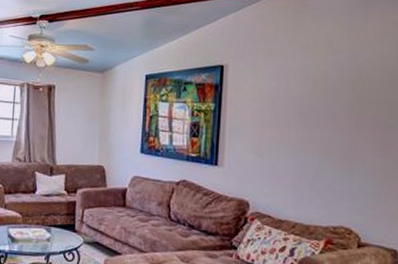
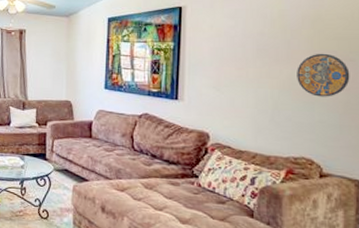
manhole cover: none [337,118,389,164] -> present [297,53,350,97]

